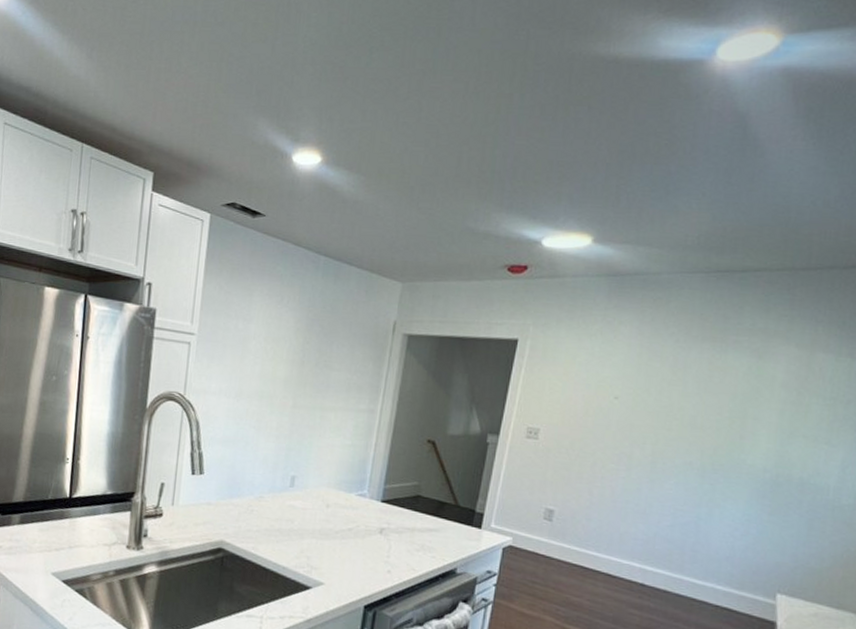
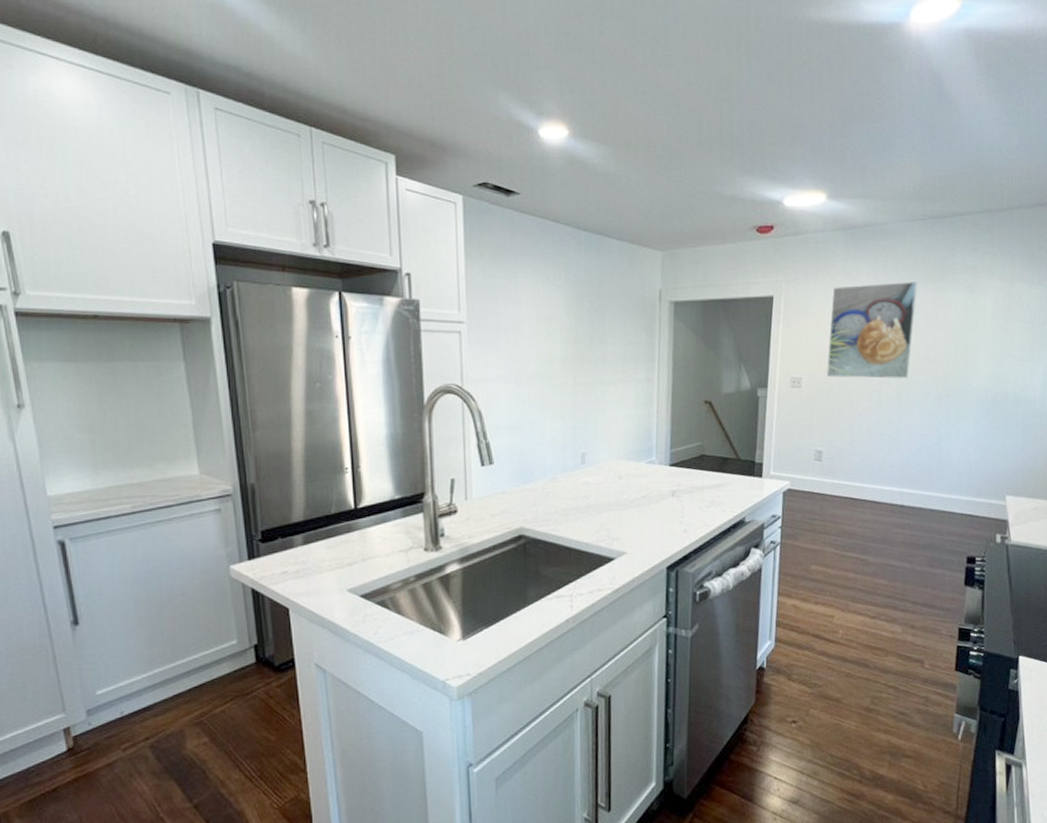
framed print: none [569,336,691,445] -> present [827,282,917,379]

